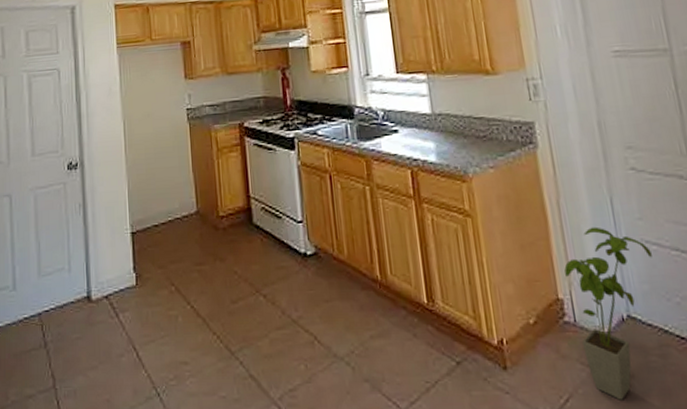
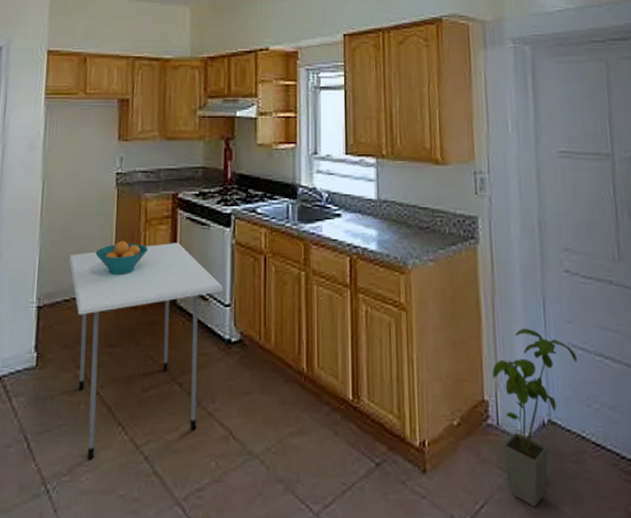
dining table: none [153,168,295,366] -> present [68,243,223,460]
fruit bowl: none [176,168,223,201] -> present [95,240,149,276]

